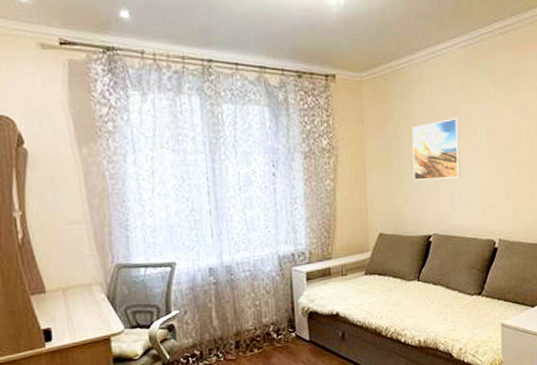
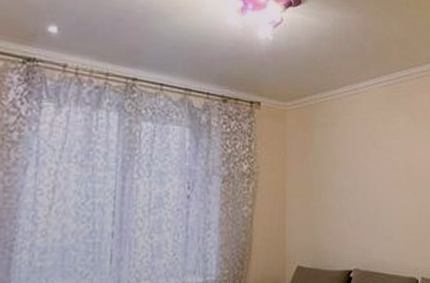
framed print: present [412,118,461,180] -> none [334,152,382,211]

